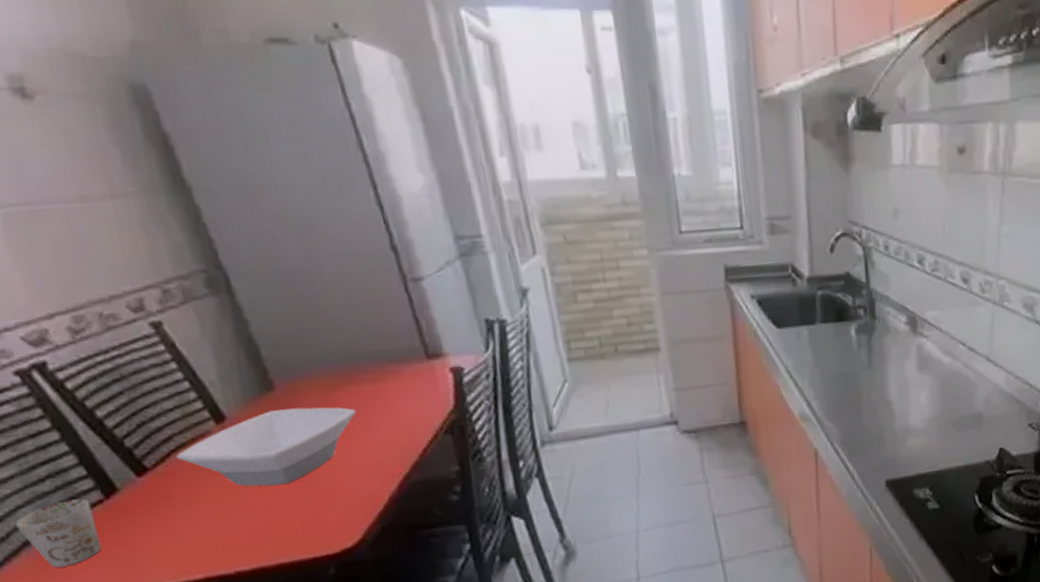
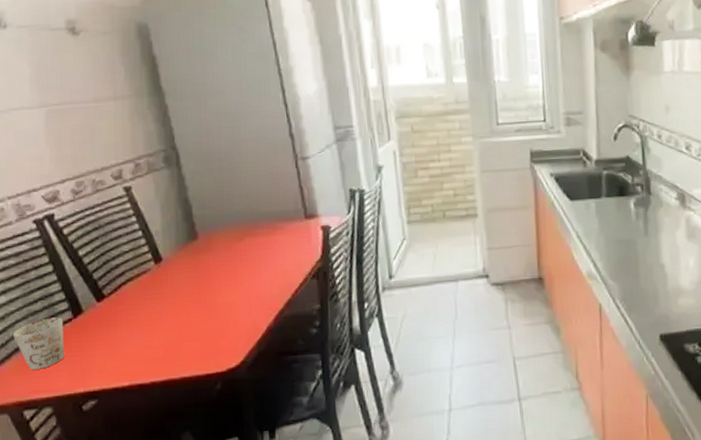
bowl: present [175,407,357,487] -> none [124,253,252,314]

